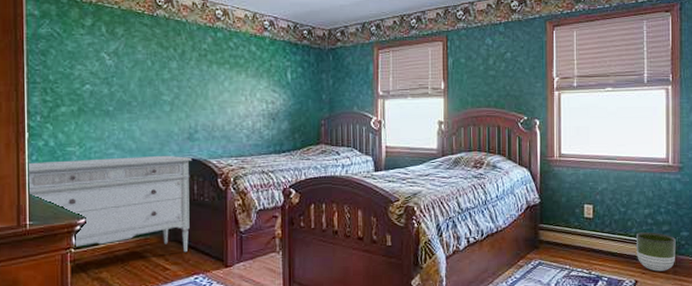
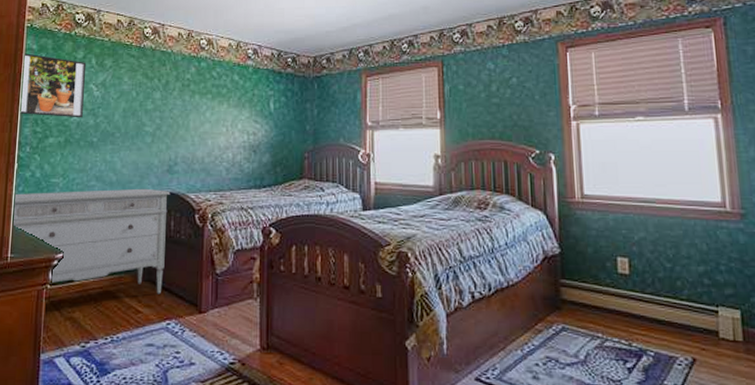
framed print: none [26,19,96,87] -> present [21,53,87,118]
planter: present [637,232,676,272] -> none [689,295,747,348]

